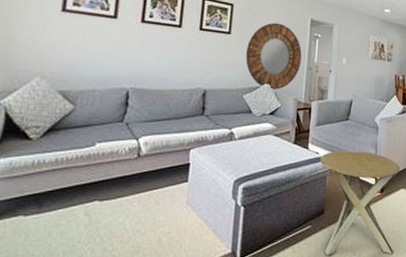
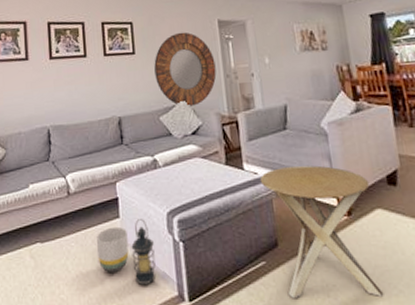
planter: none [159,190,193,232] -> present [95,226,129,273]
lantern: none [192,184,217,243] -> present [131,219,156,285]

